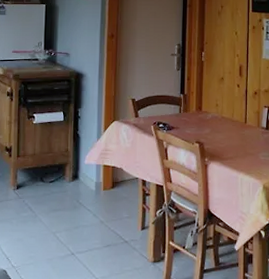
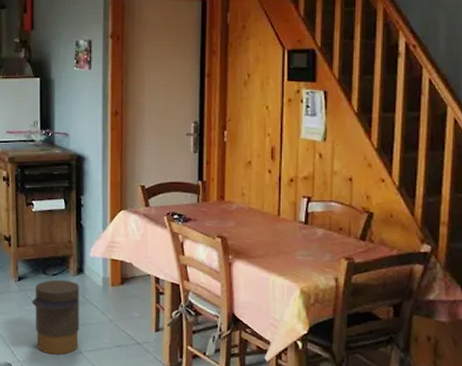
trash can: none [29,186,74,258] -> present [32,279,80,355]

